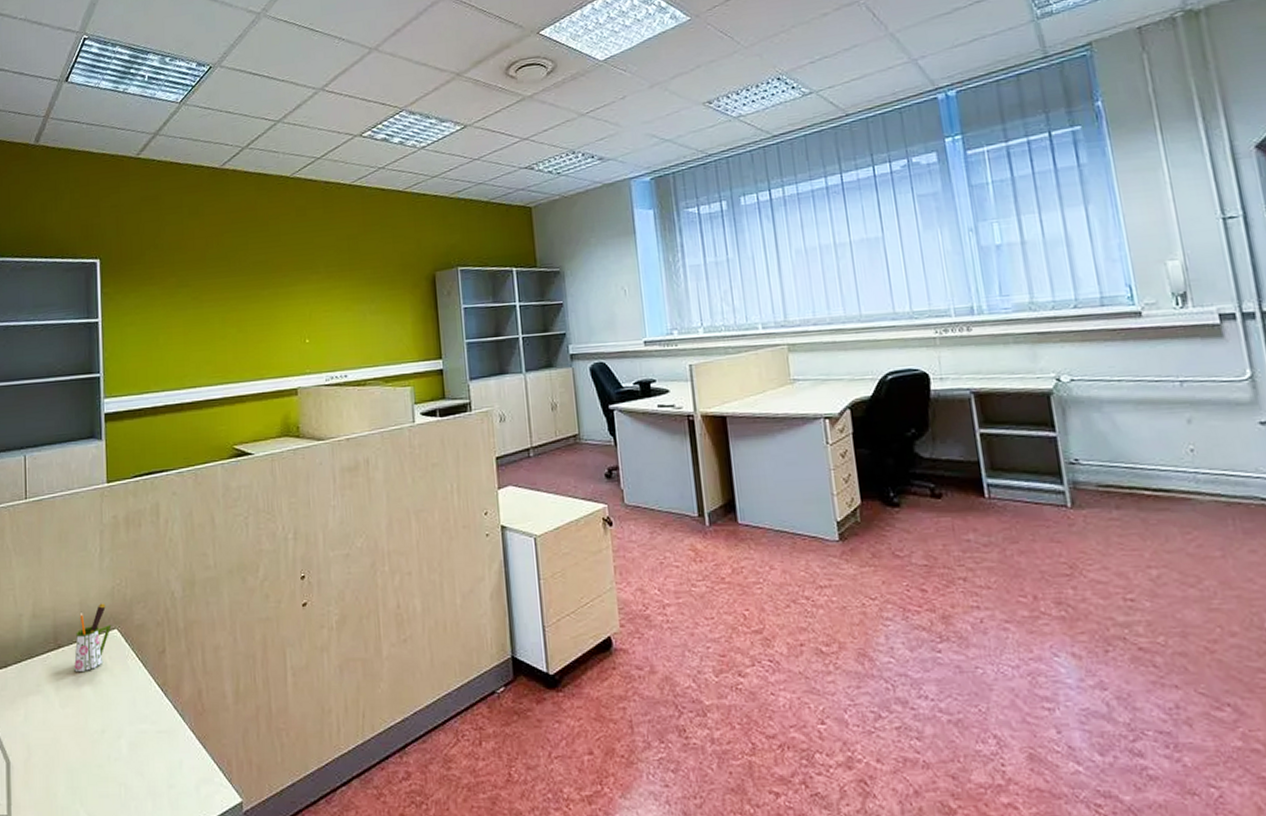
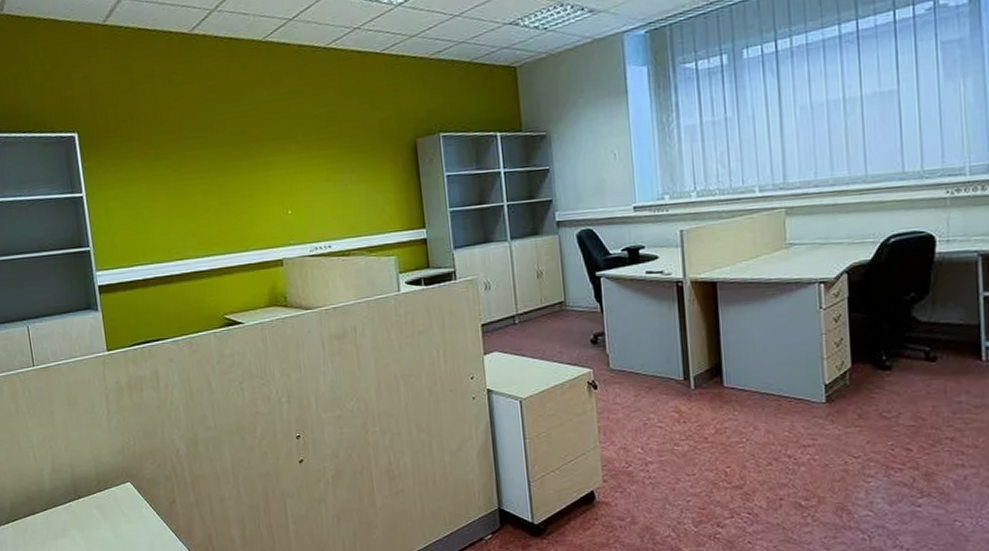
pen holder: present [74,603,112,672] -> none [93,459,125,518]

